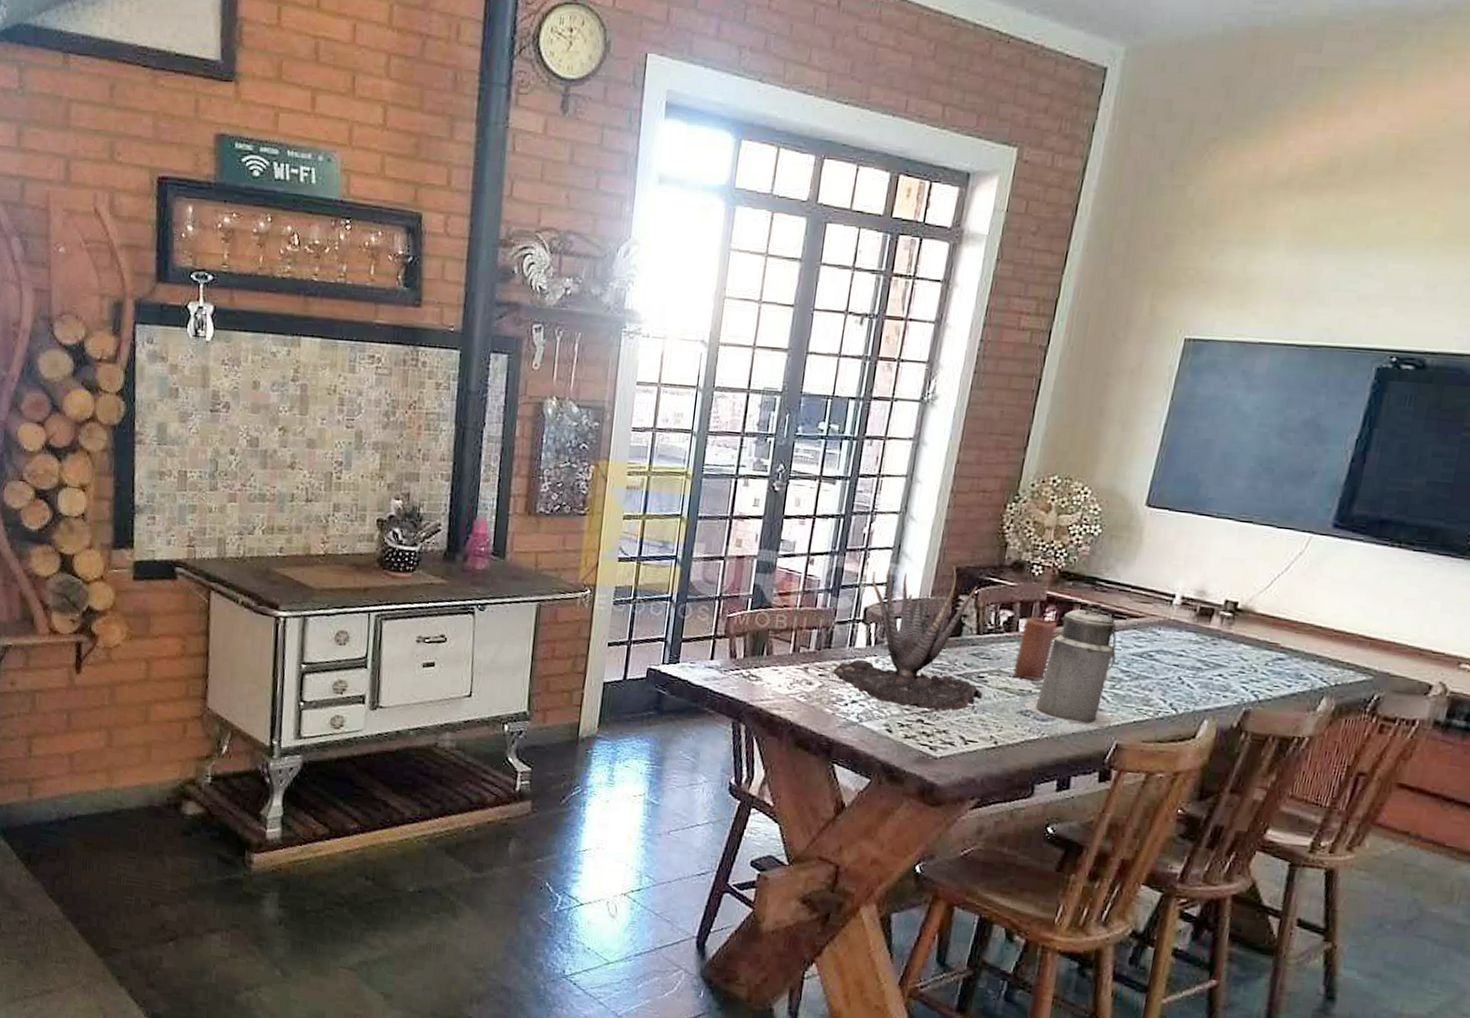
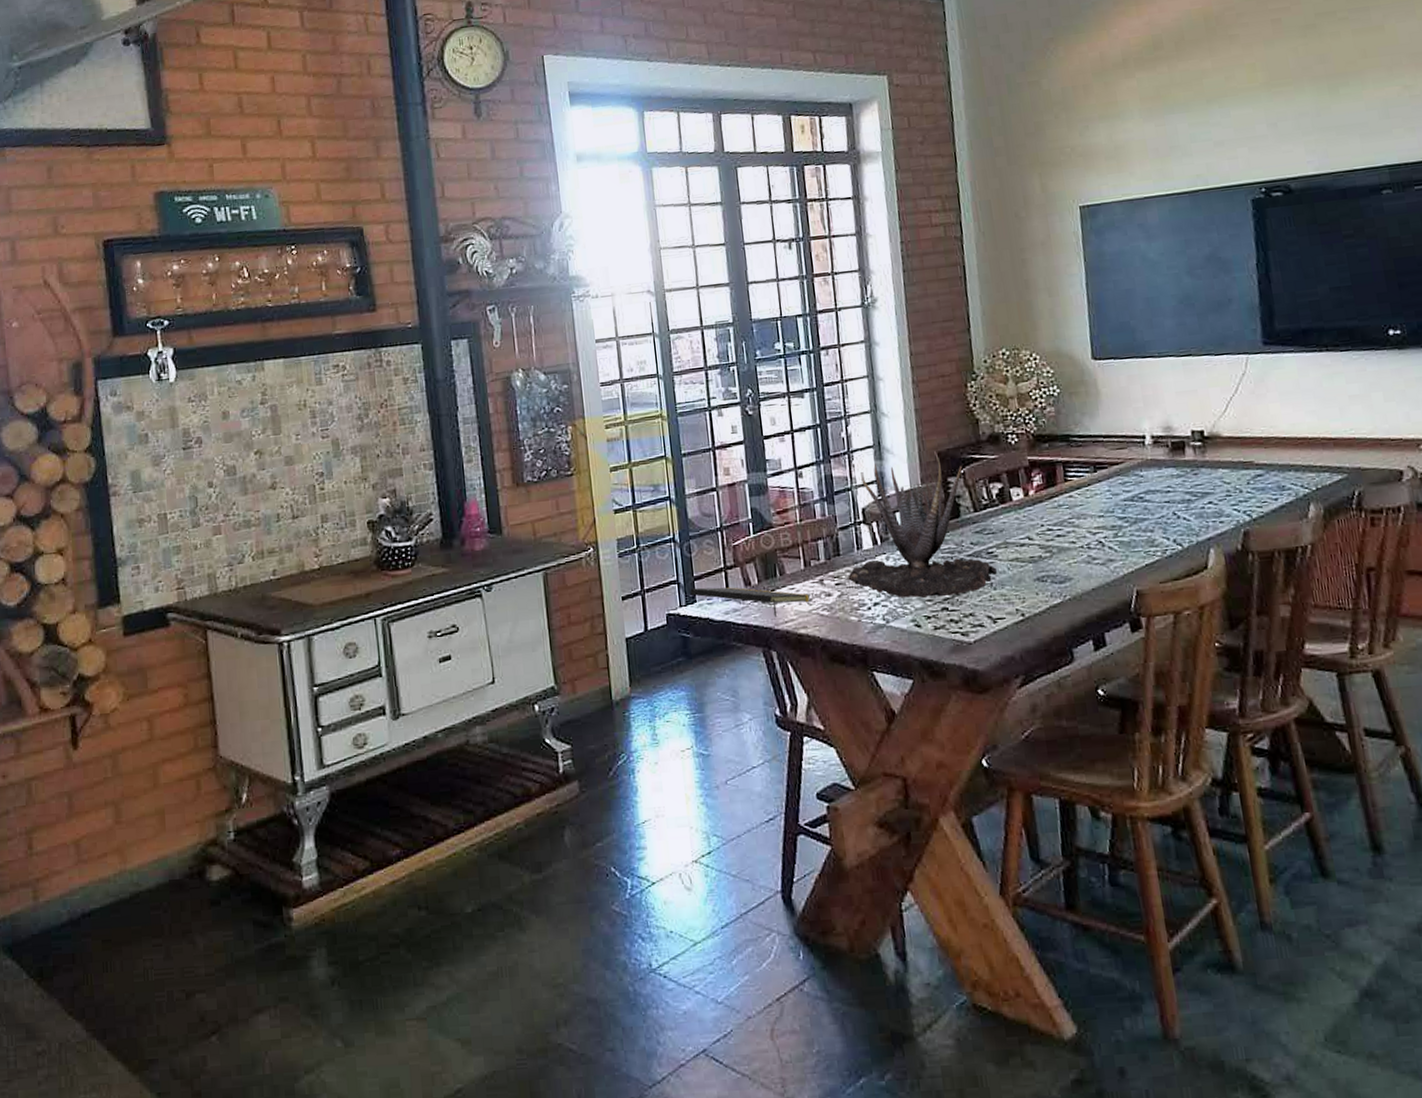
notepad: none [675,649,792,693] -> present [690,587,811,617]
candle: present [1013,617,1057,681] -> none [1015,483,1050,546]
canister: present [1024,602,1120,727] -> none [1038,458,1126,580]

